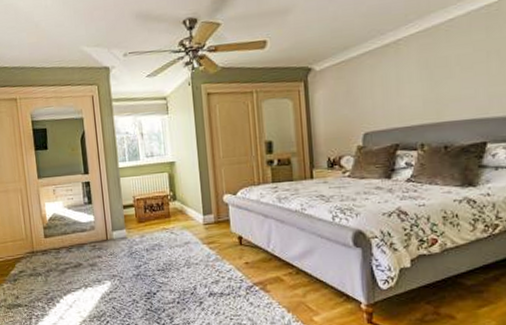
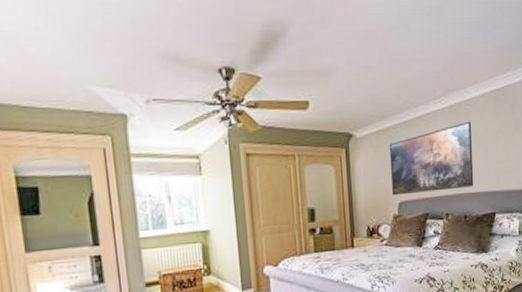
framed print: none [352,43,457,127] -> present [389,121,474,196]

